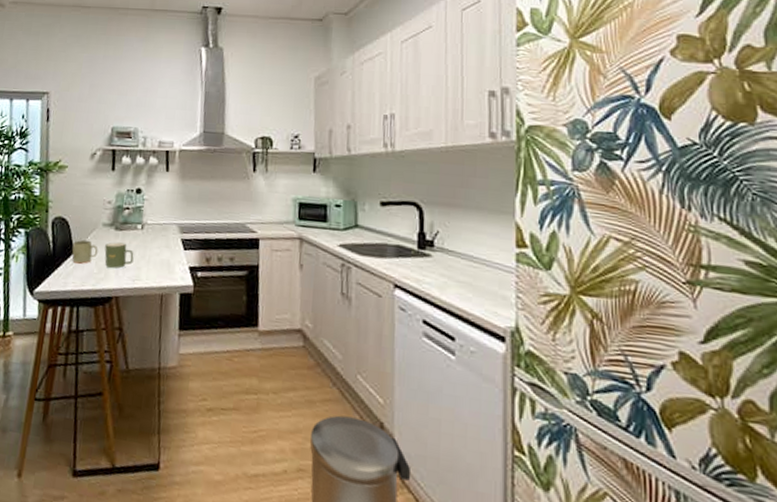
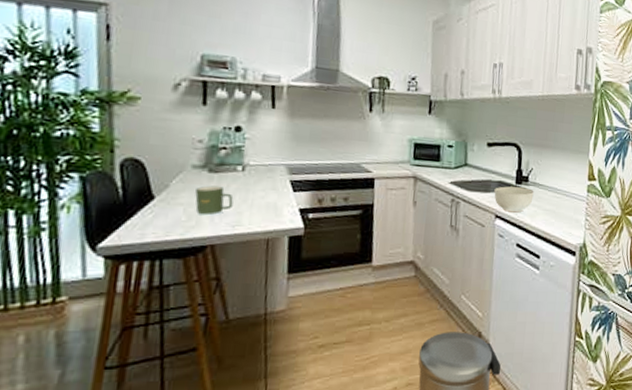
mug: present [71,240,98,264] -> none [150,184,187,212]
bowl: none [391,251,442,283] -> present [494,186,534,213]

